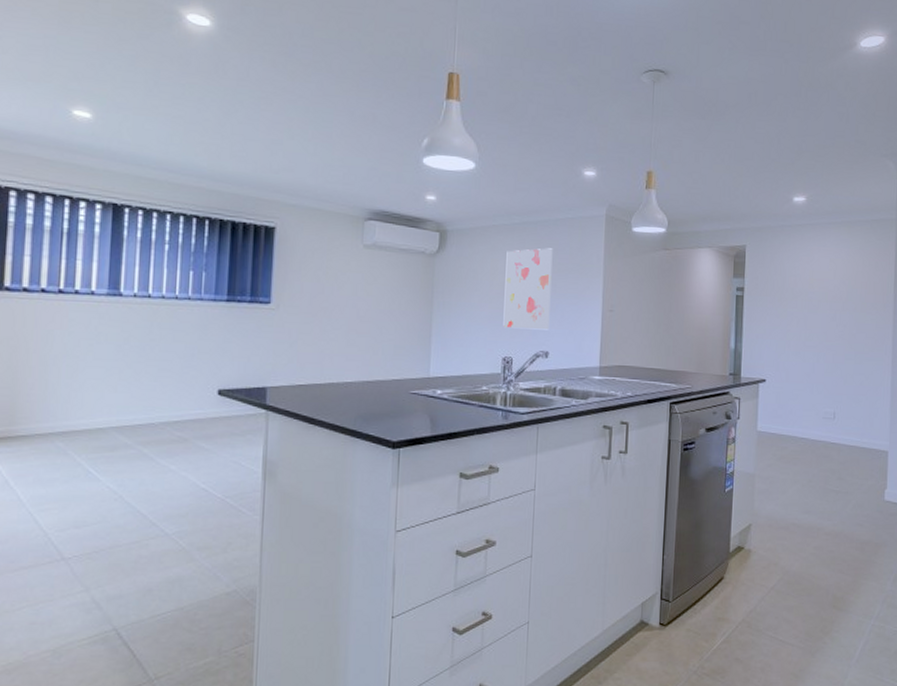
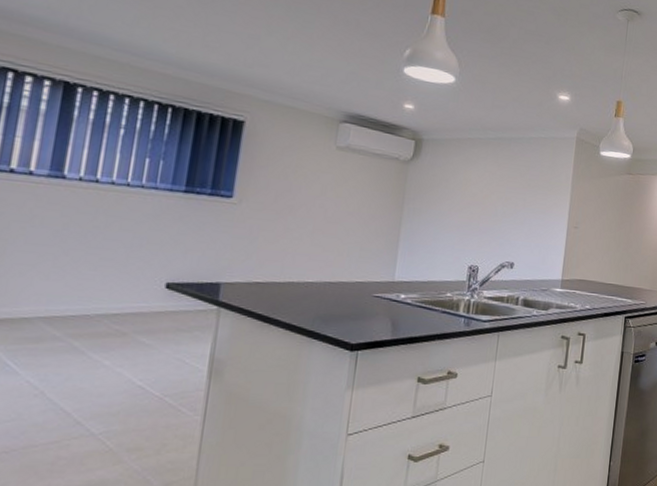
wall art: present [503,248,553,330] -> none [471,163,525,242]

